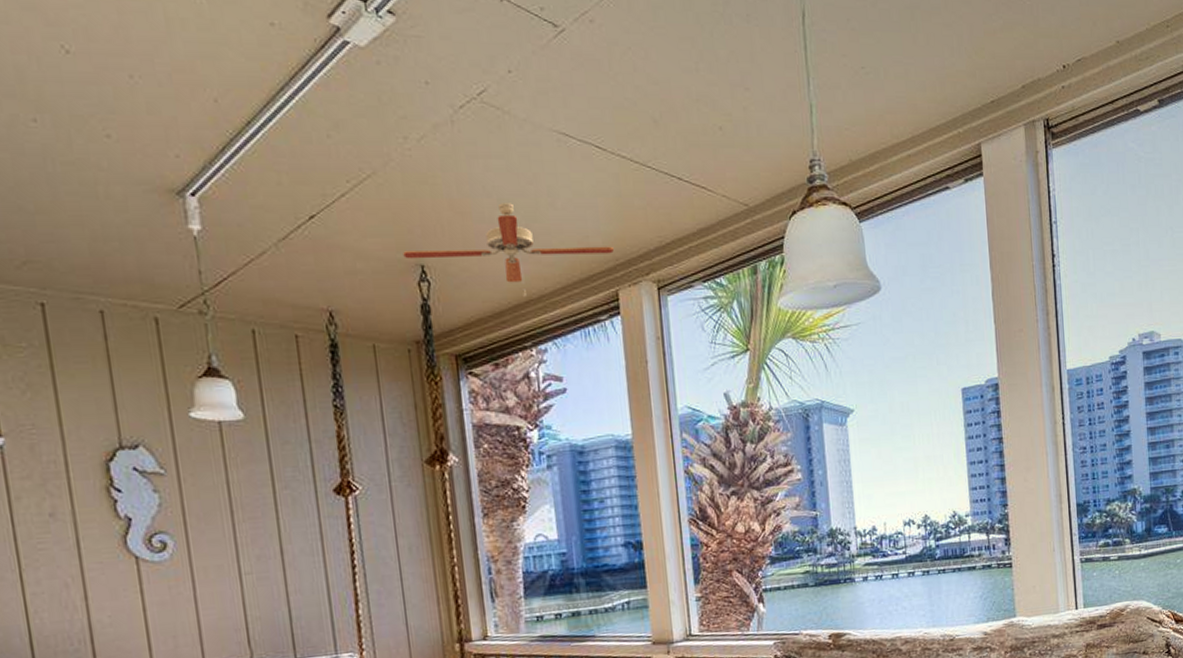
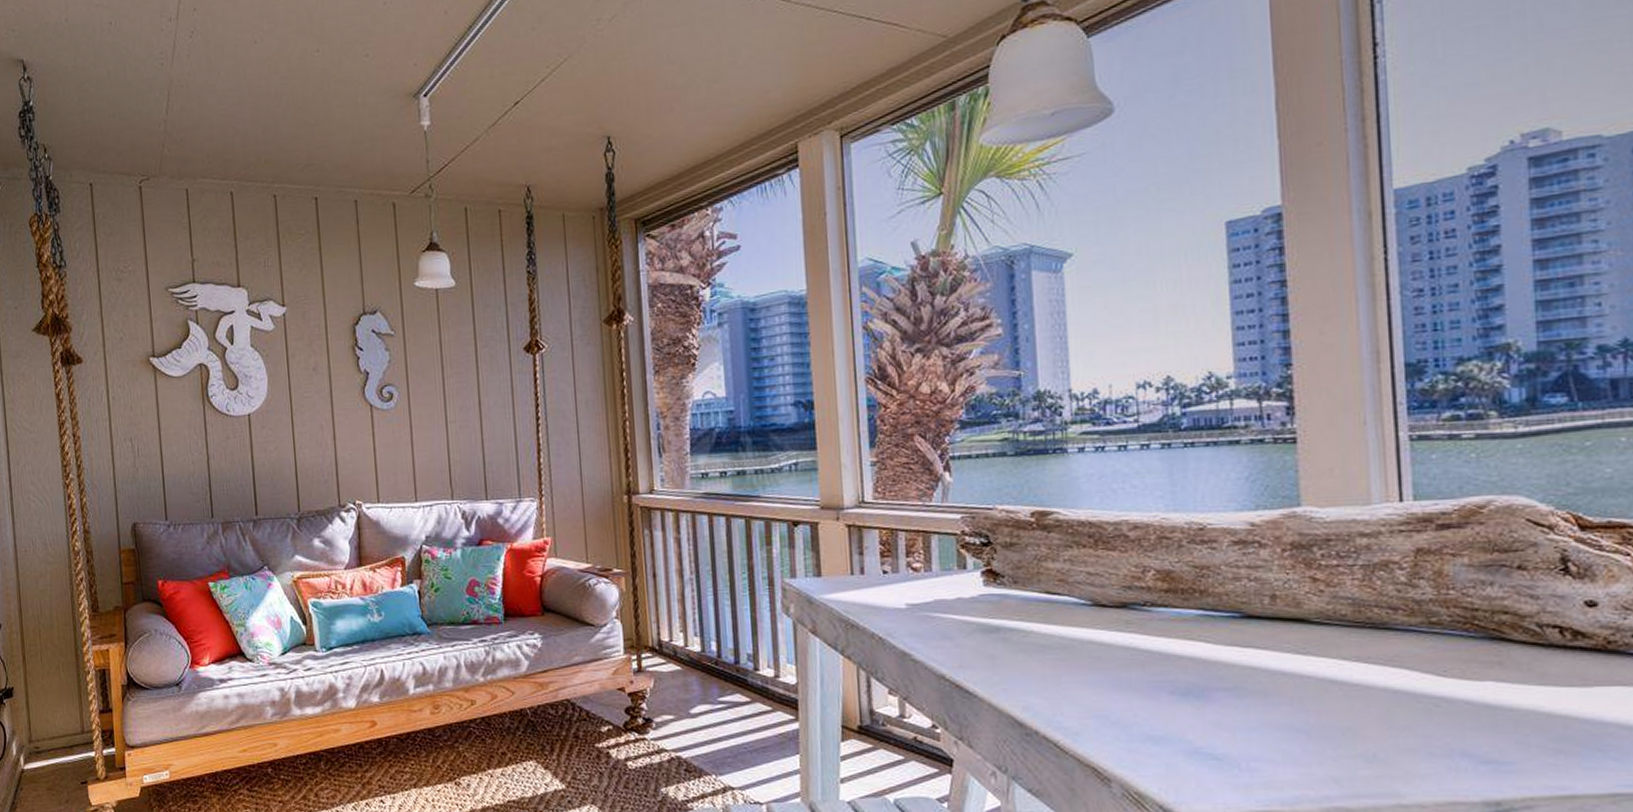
ceiling fan: present [403,203,614,298] -> none [592,67,794,159]

